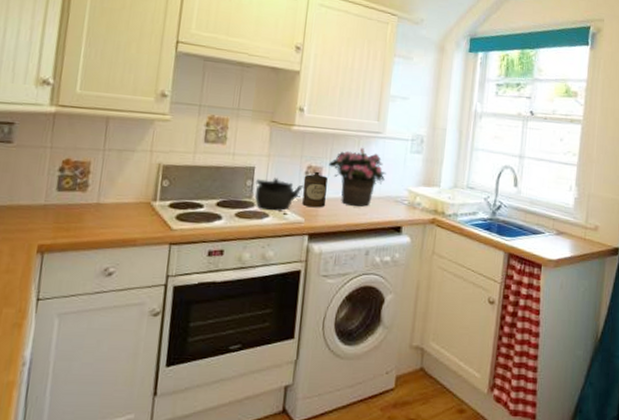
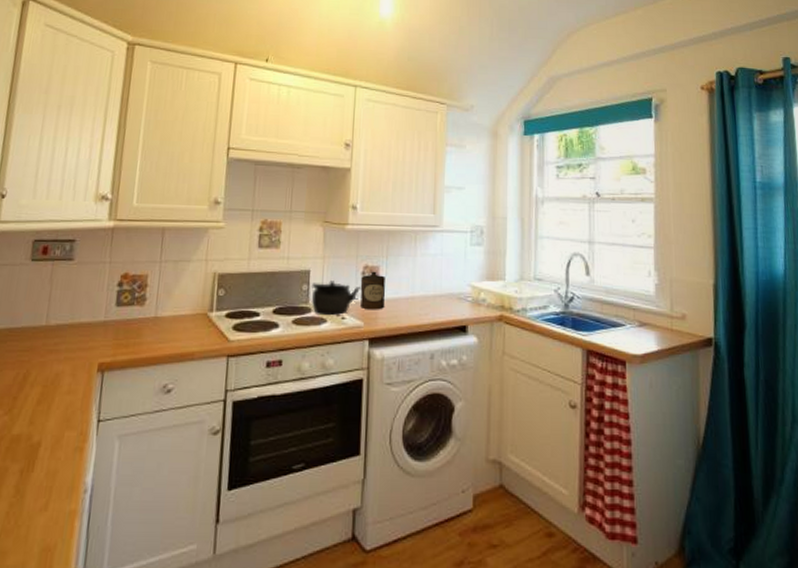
potted flower: present [329,148,386,207] -> none [386,243,447,306]

